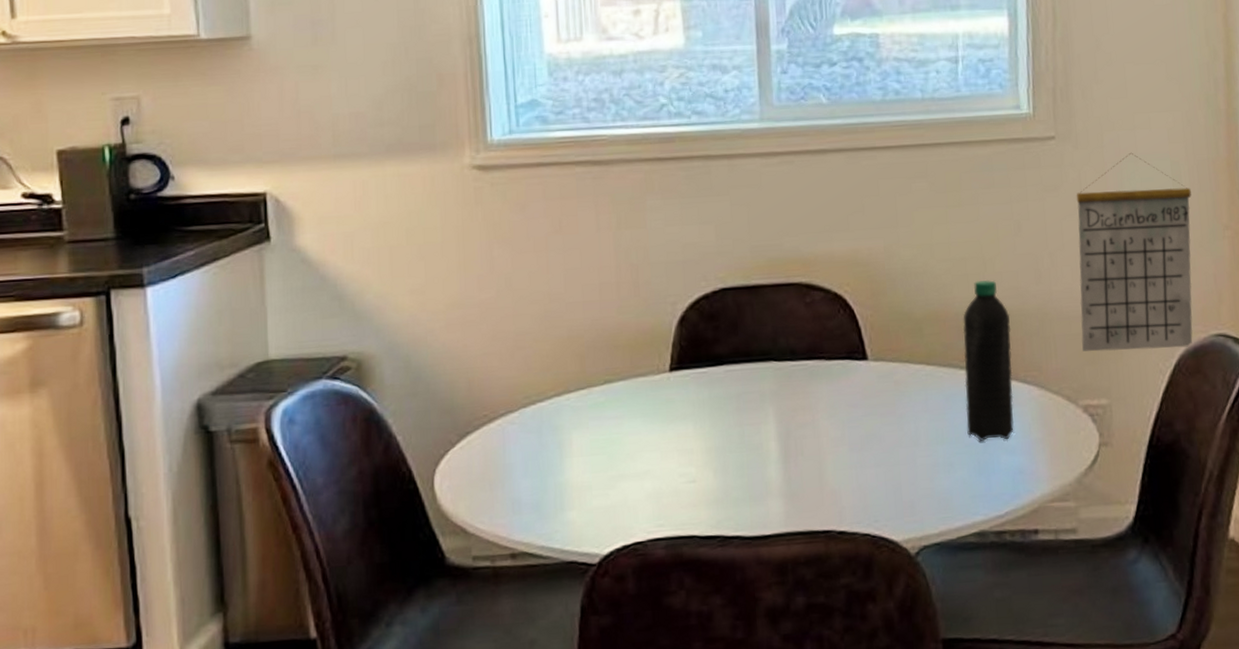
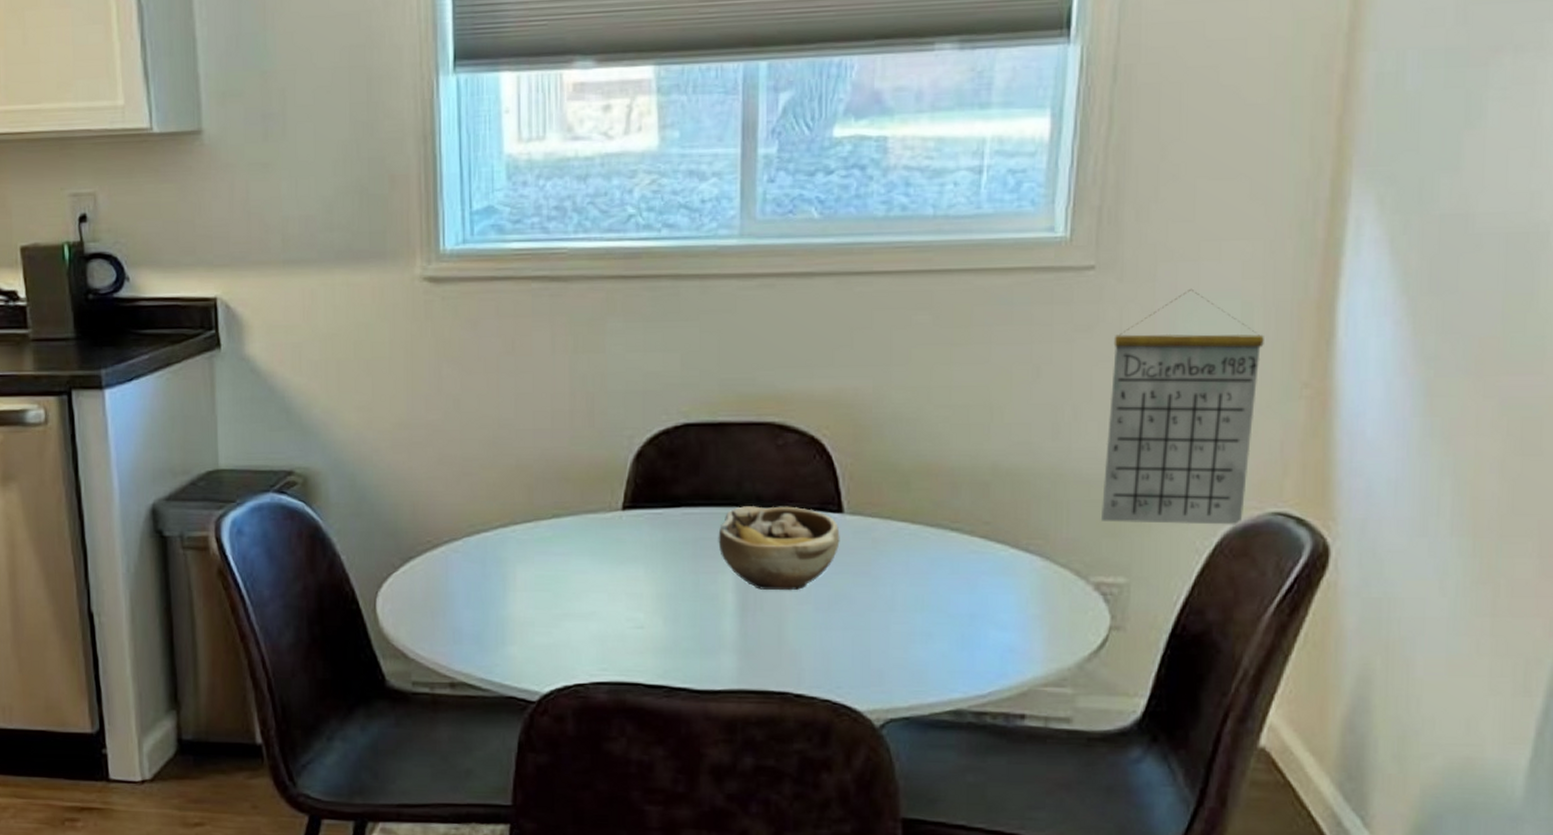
bowl: none [758,357,867,436] -> present [718,506,840,591]
water bottle: present [962,279,1014,441] -> none [952,431,1017,614]

